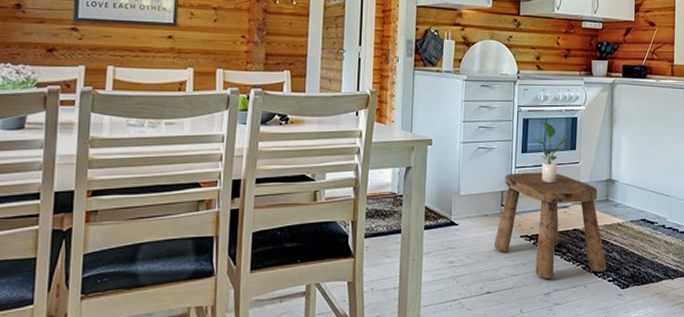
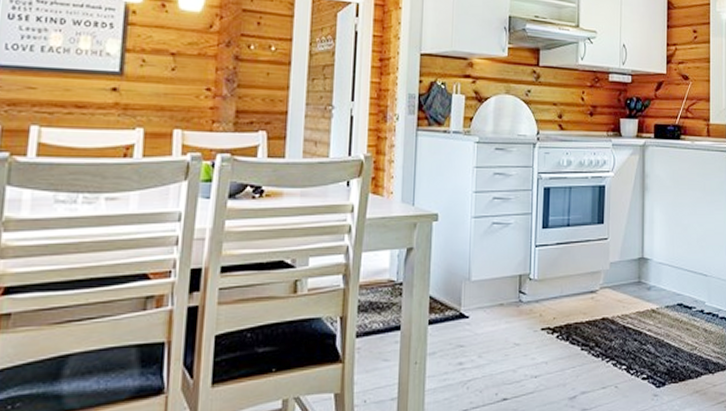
stool: present [493,172,607,280] -> none [510,252,640,380]
potted plant: present [533,121,568,184] -> none [556,190,595,264]

